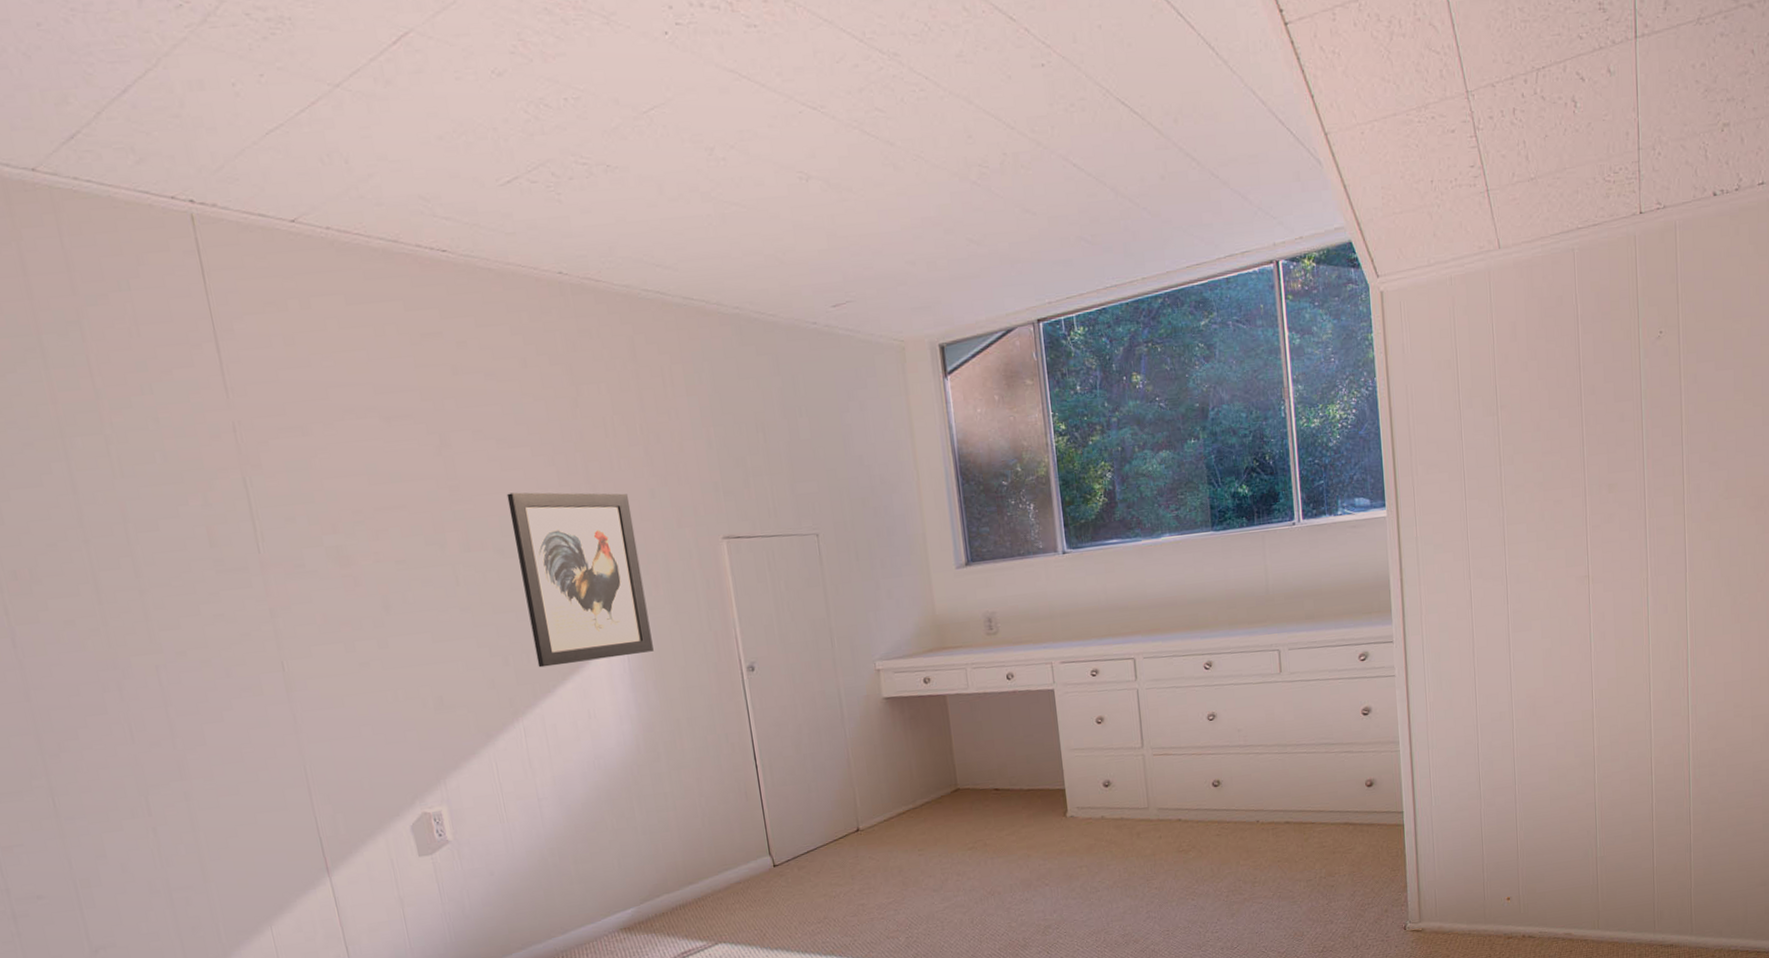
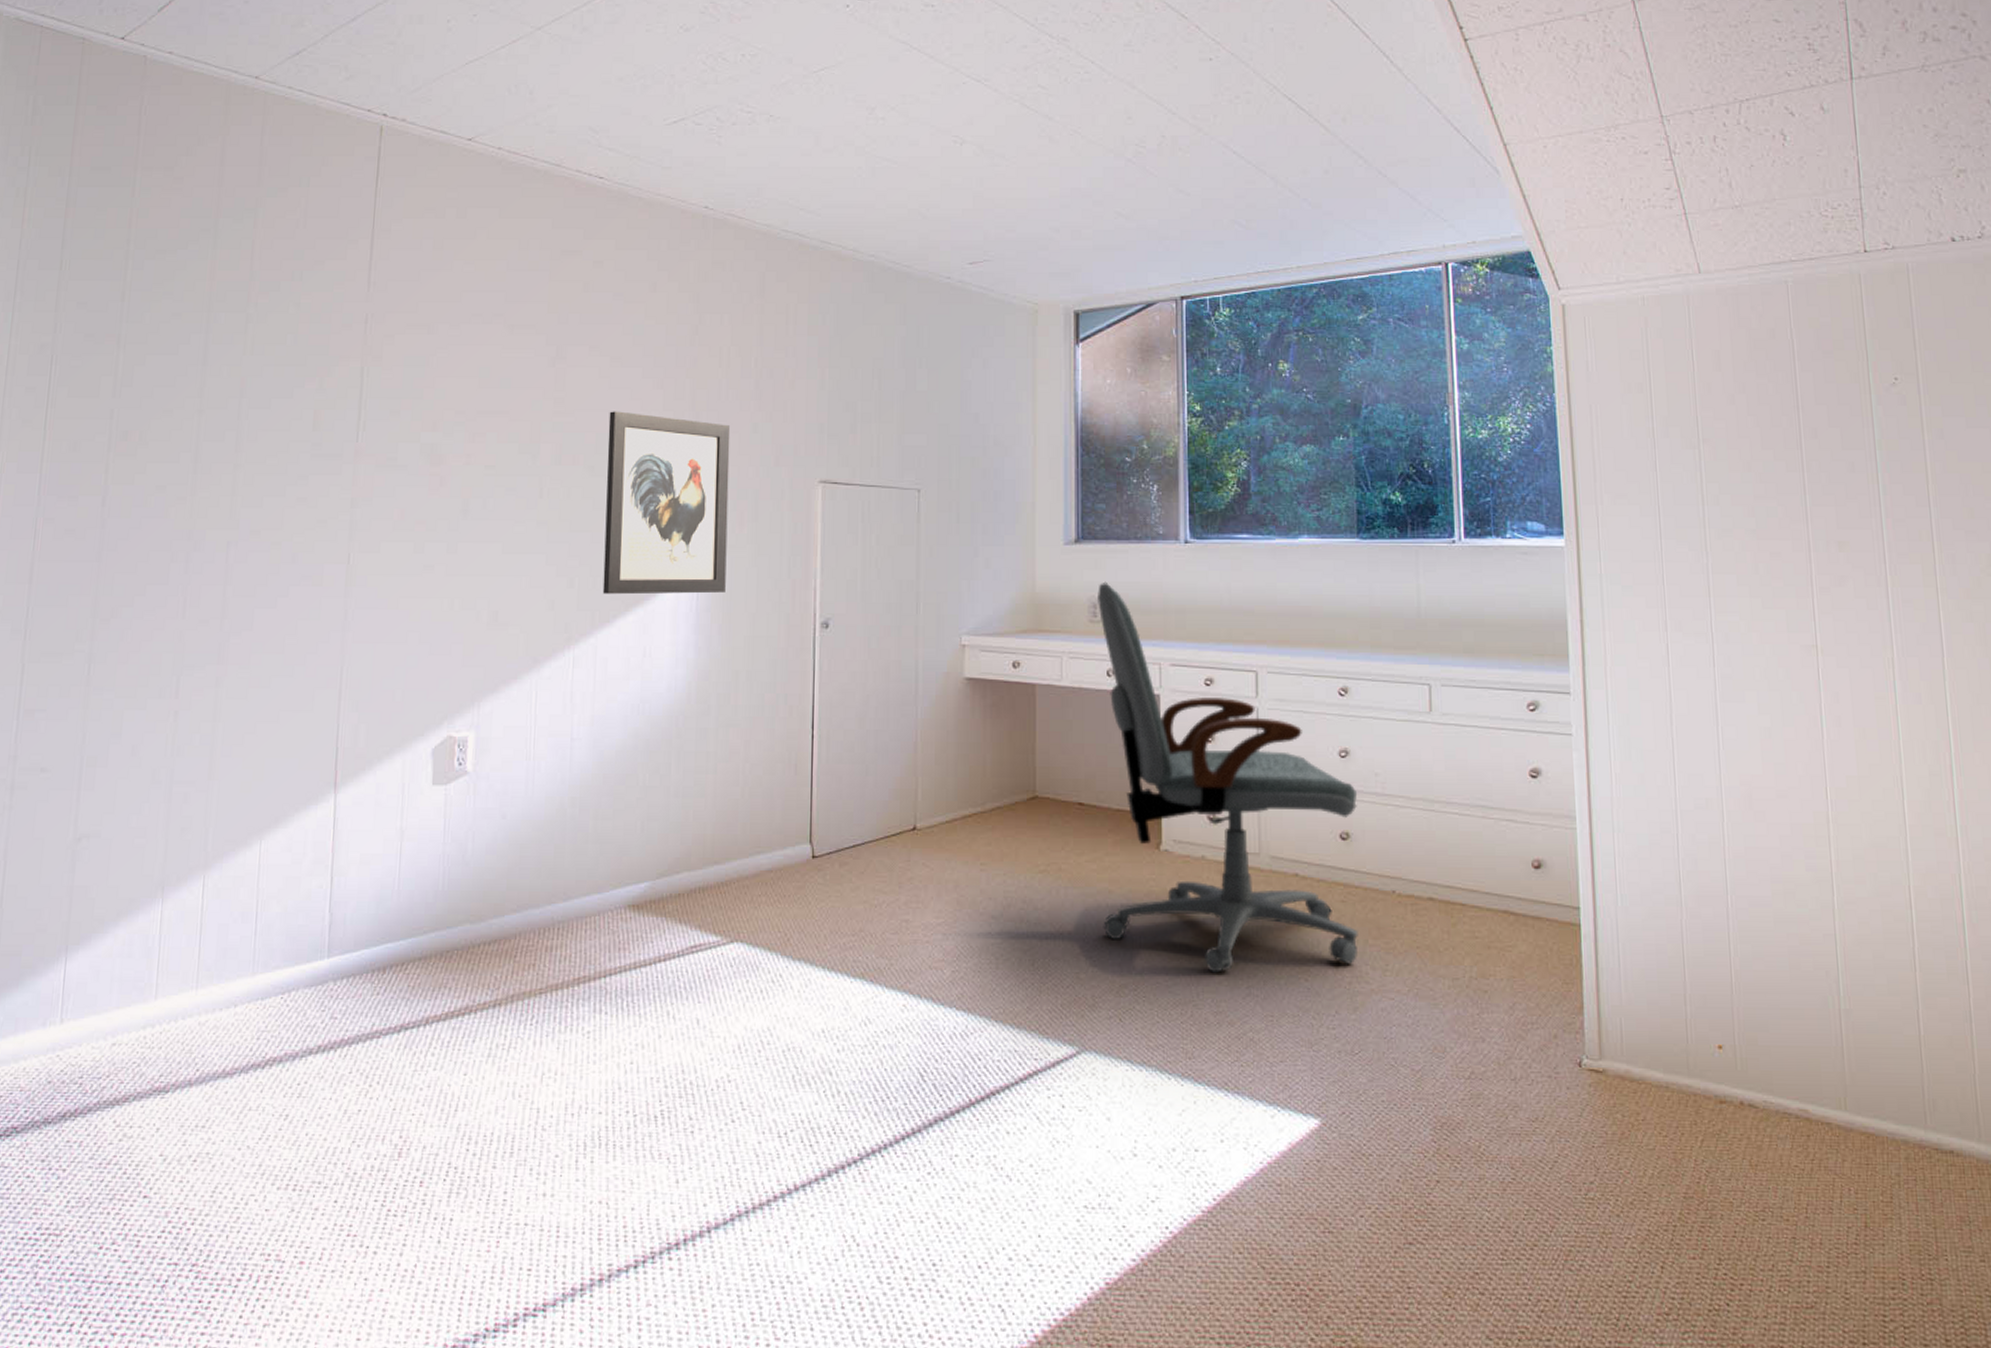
office chair: none [990,597,1232,906] -> present [1096,581,1358,973]

